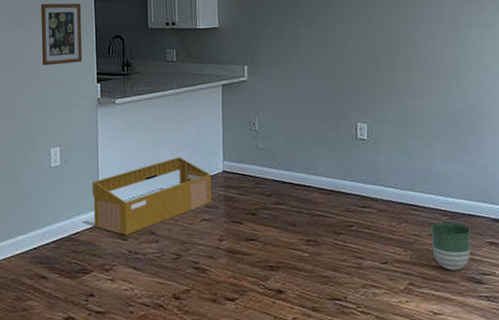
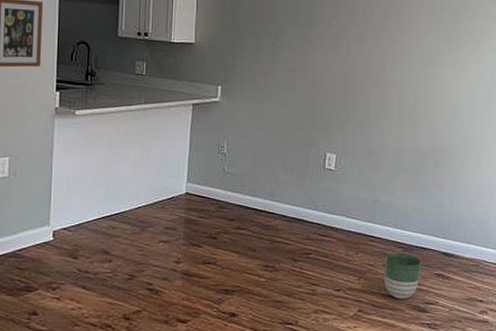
basket: present [92,157,212,236] -> none [42,176,174,254]

